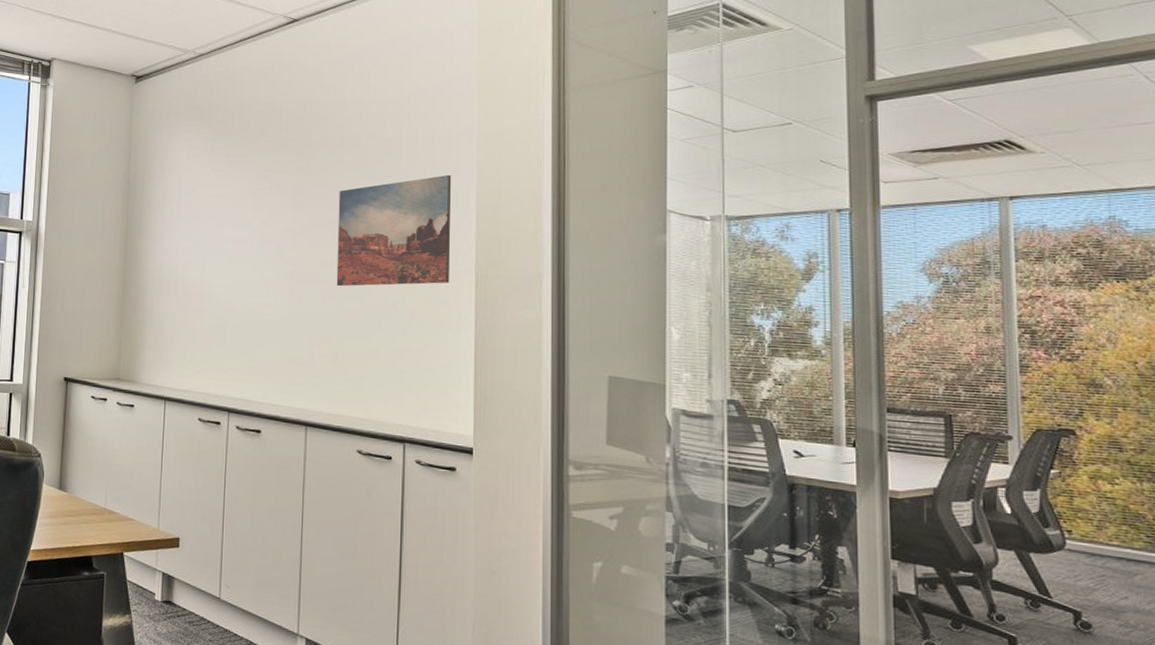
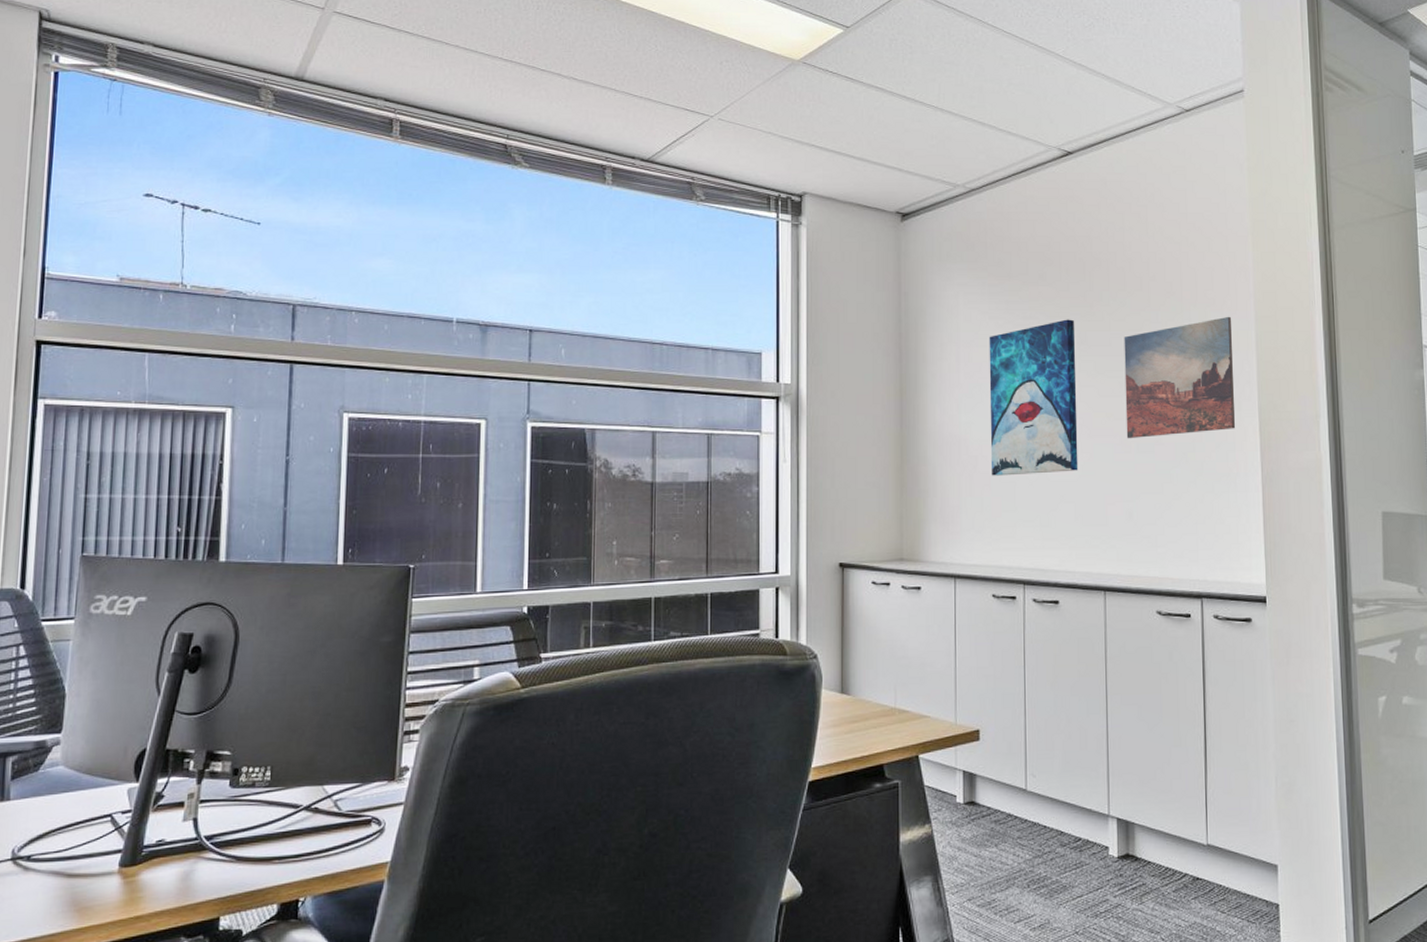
wall art: none [204,173,292,313] -> present [989,319,1079,476]

